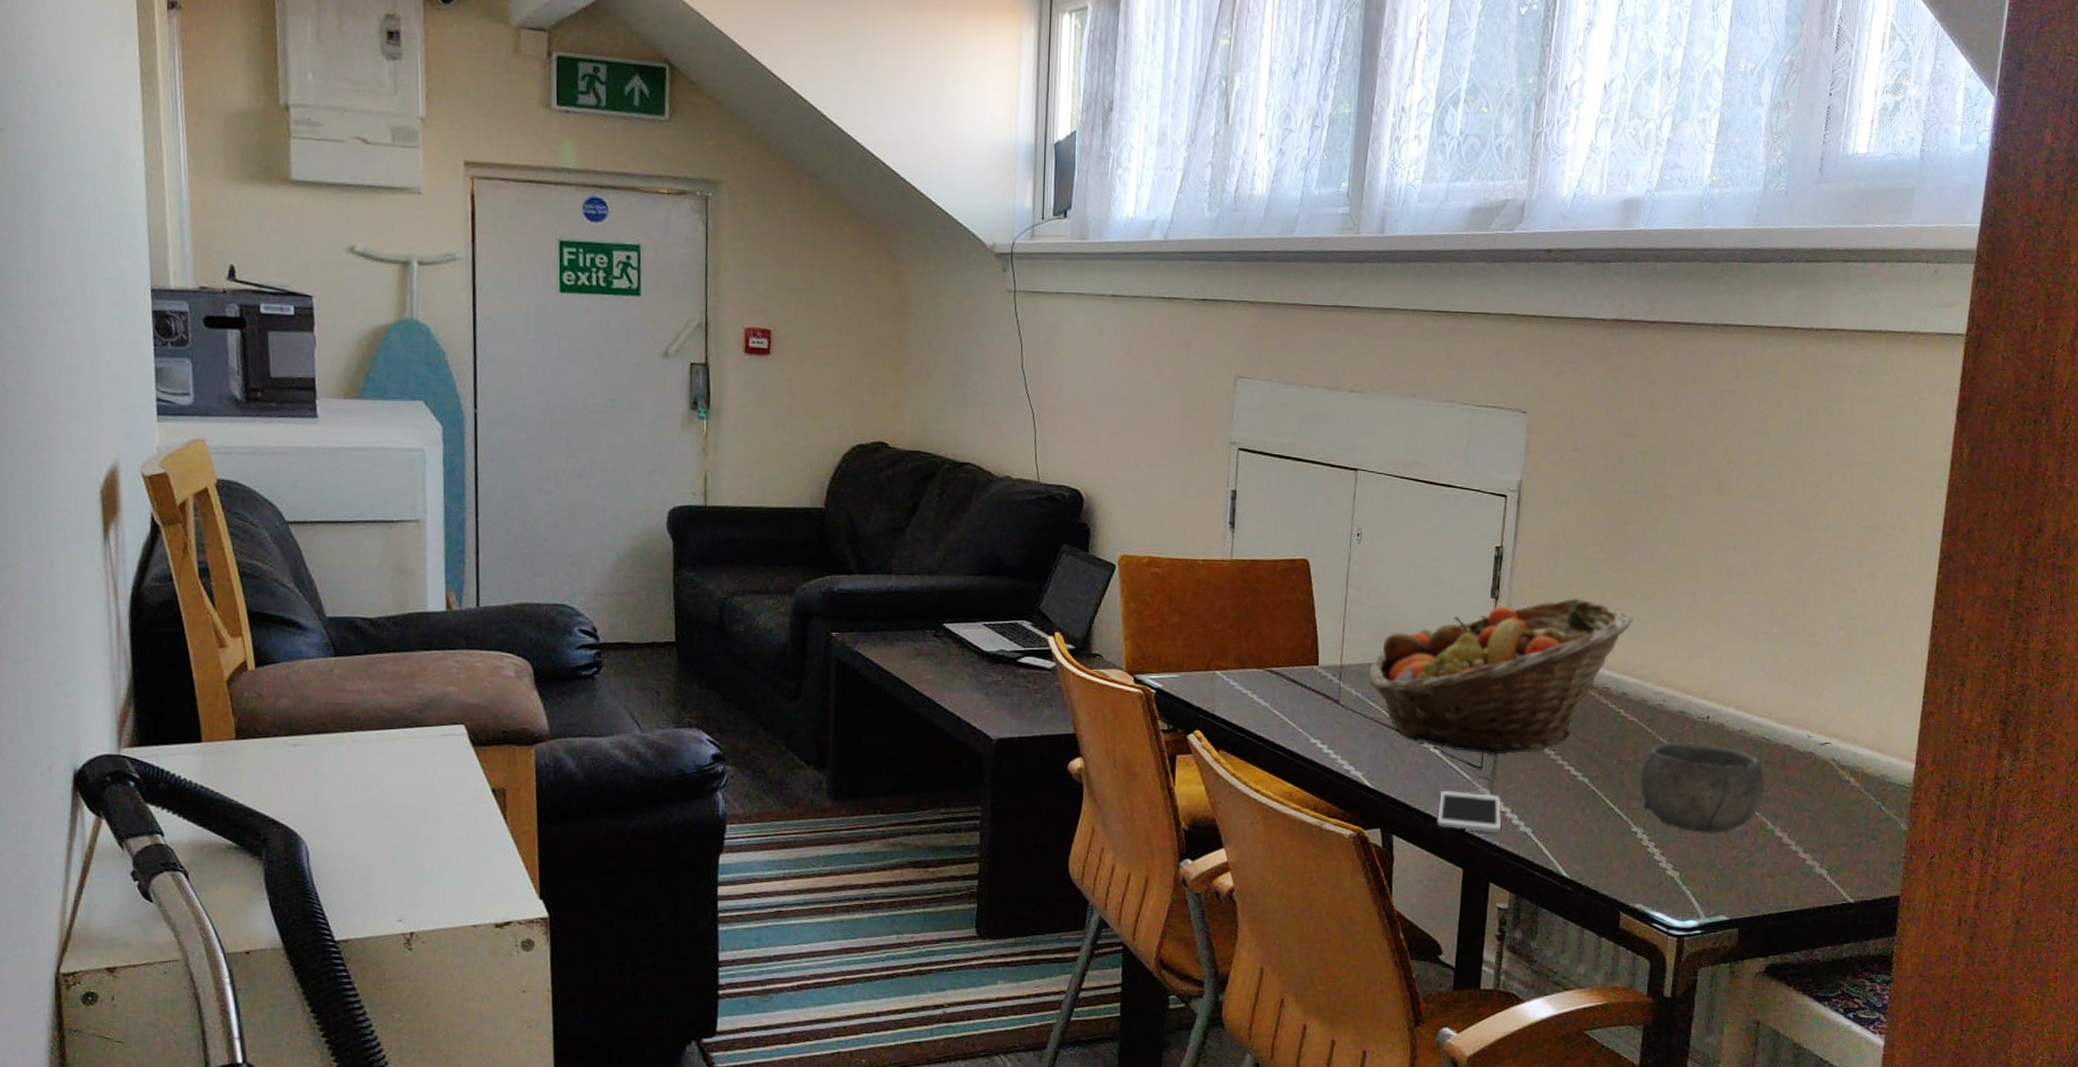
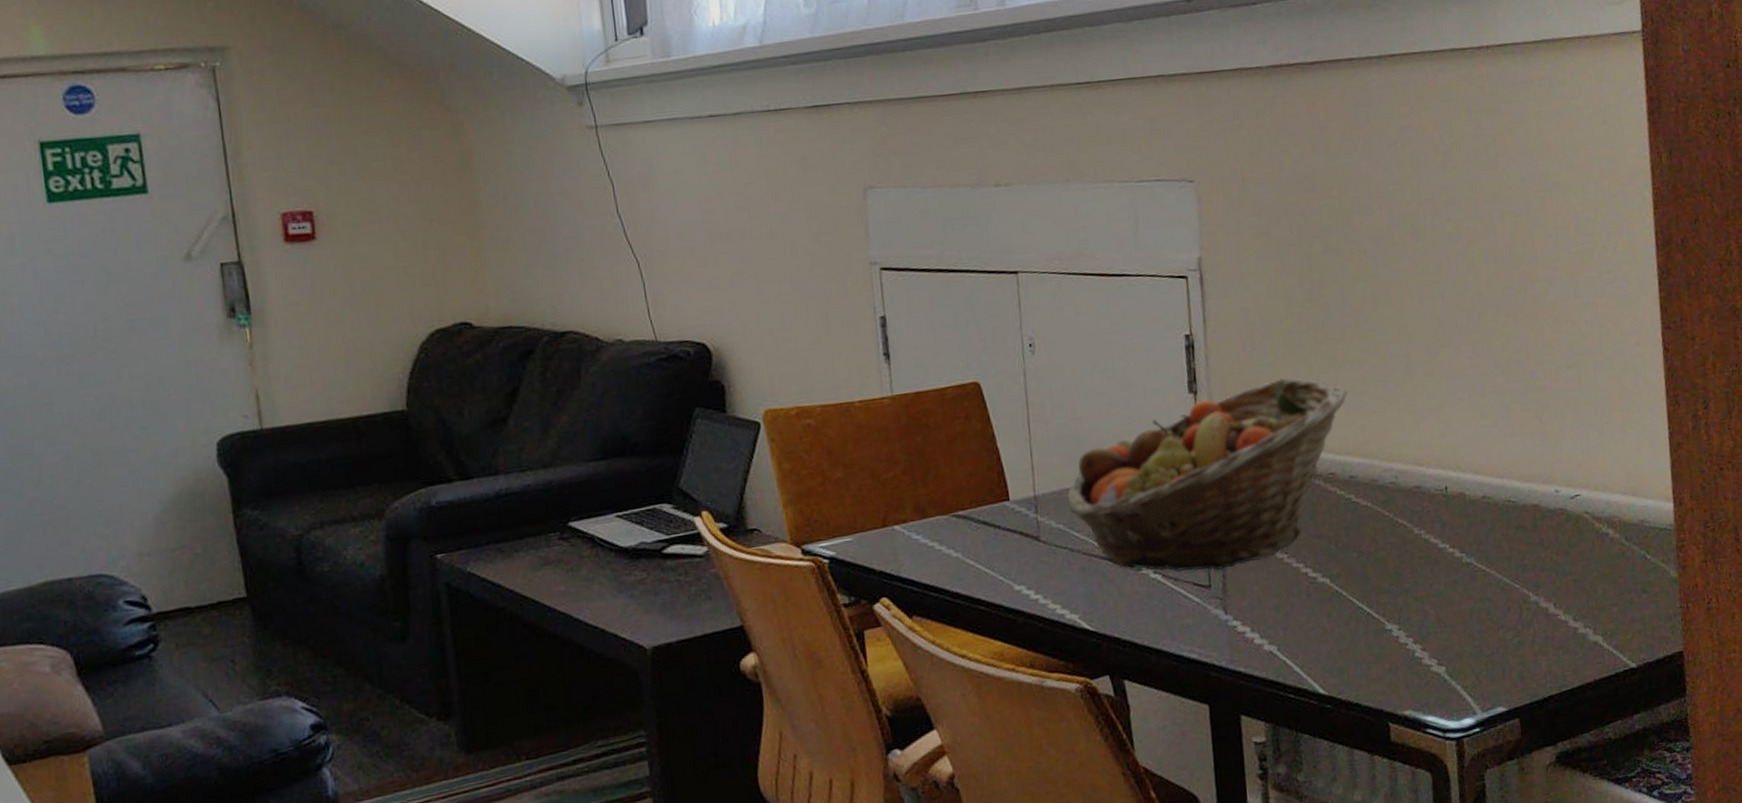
cell phone: present [1437,790,1502,832] -> none [1168,615,1243,663]
bowl: present [1639,741,1765,834] -> none [1384,517,1521,620]

